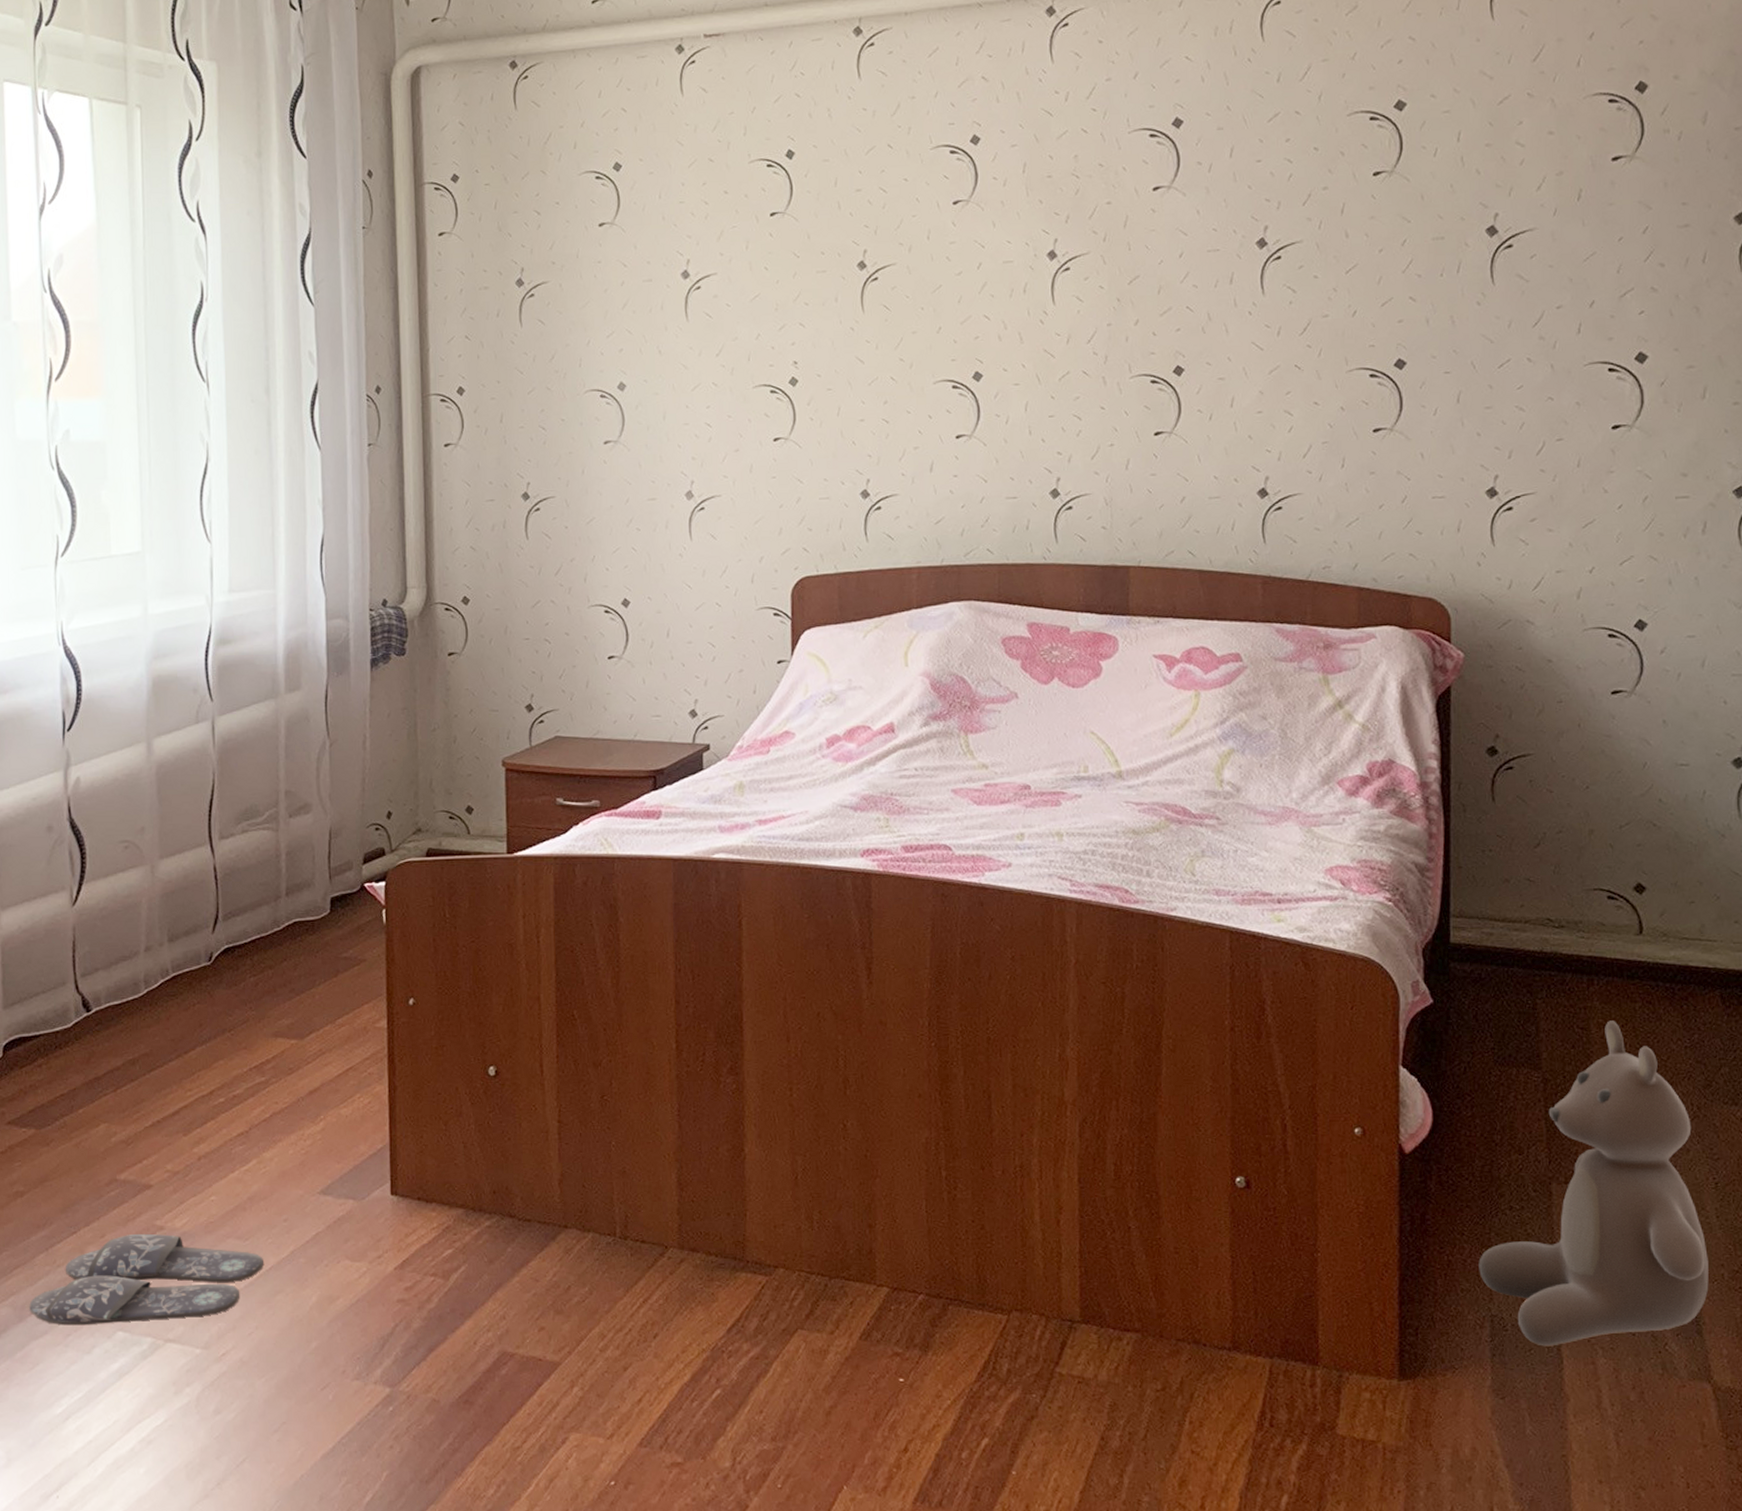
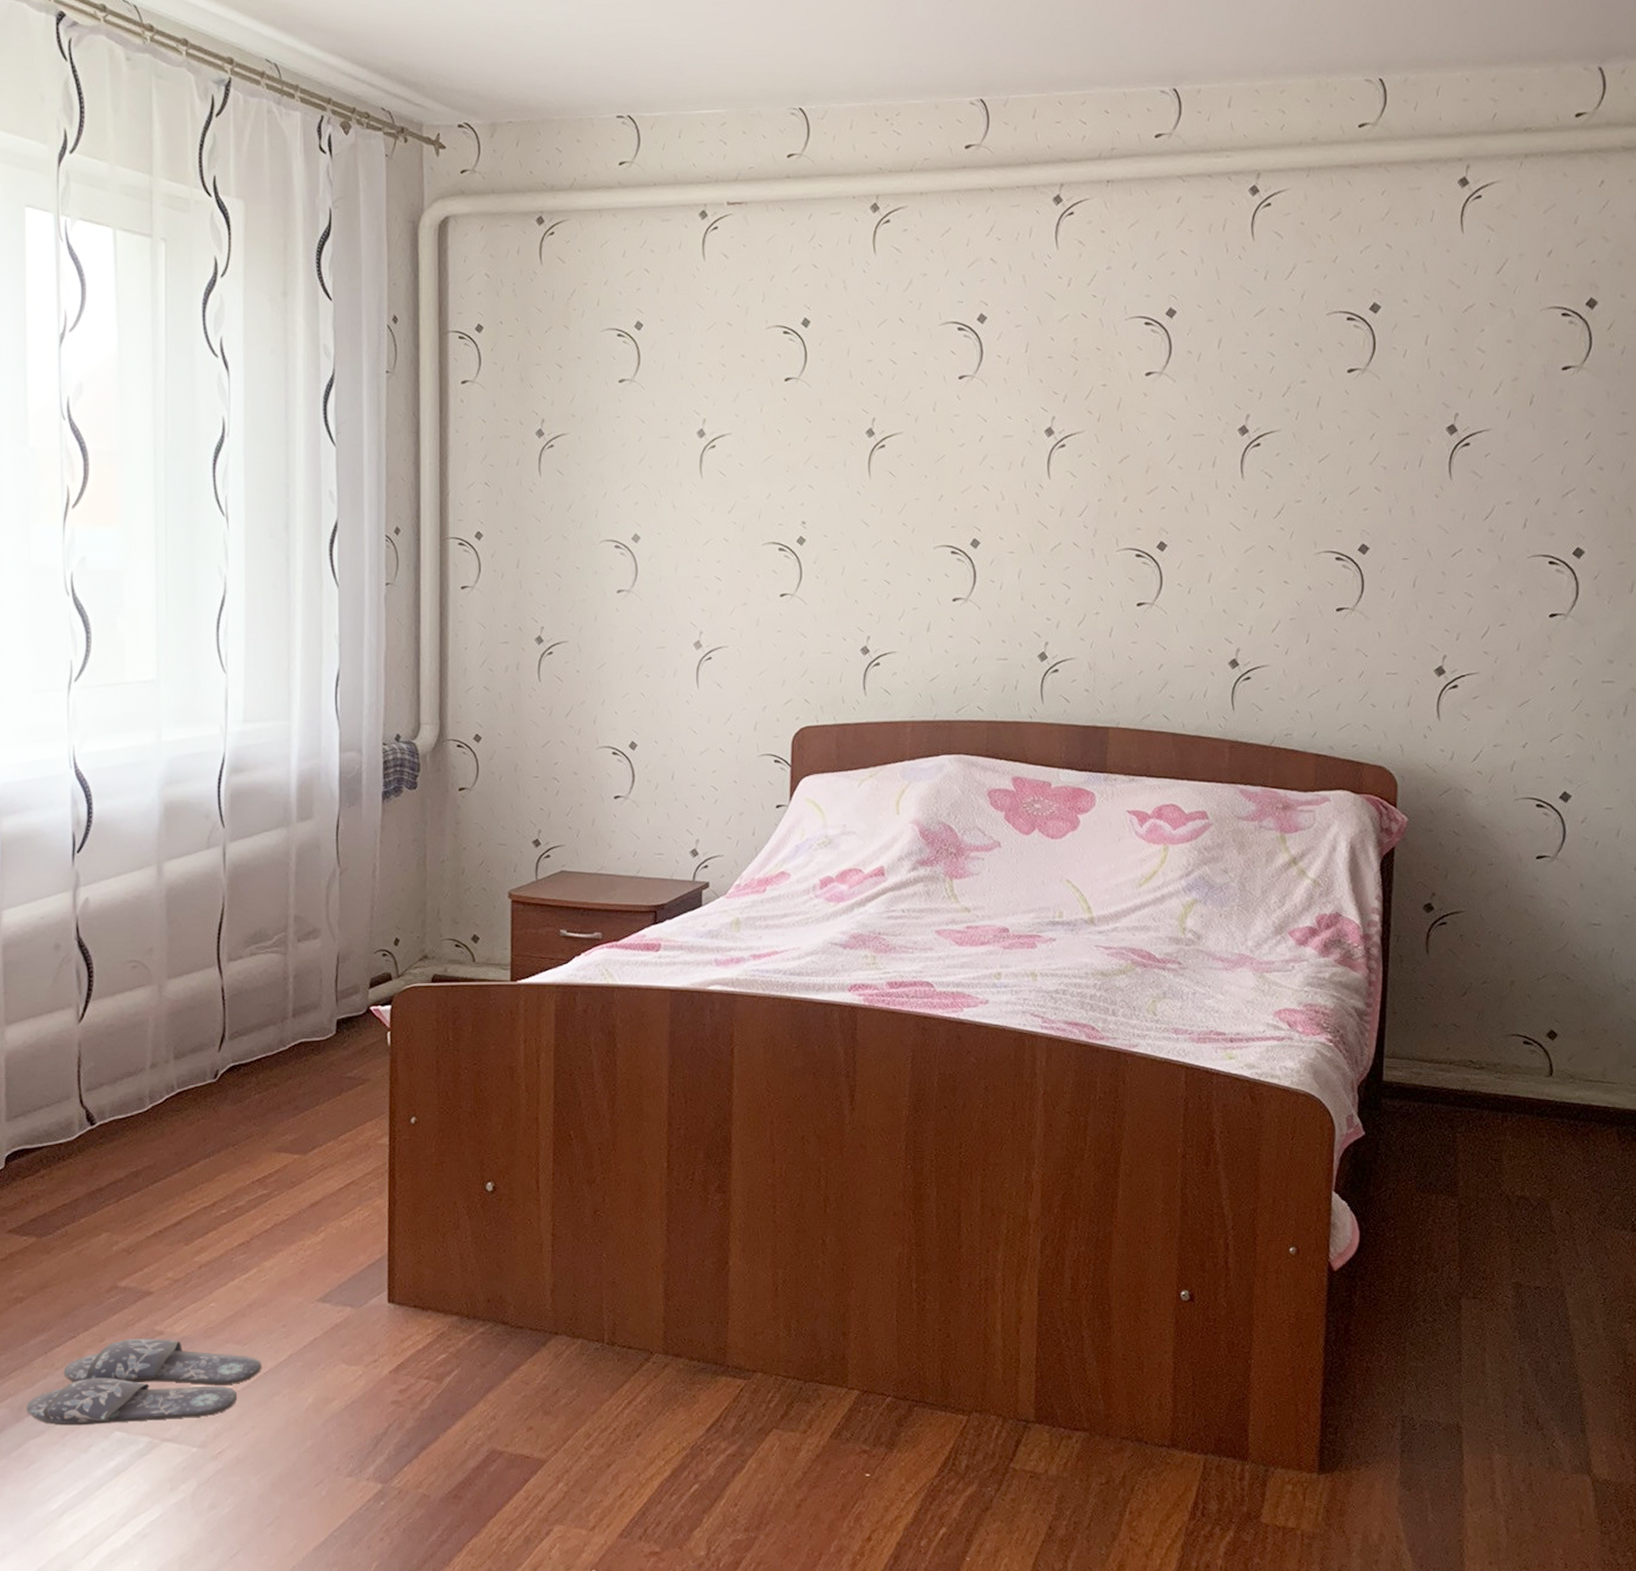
teddy bear: present [1479,1021,1709,1347] -> none [1394,1153,1594,1444]

